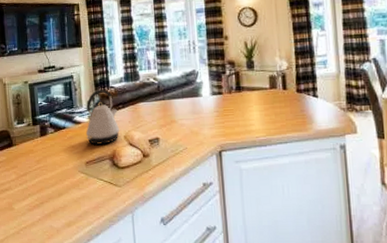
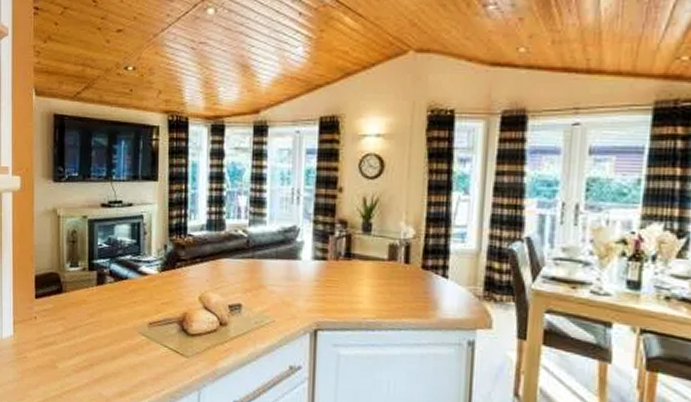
kettle: present [85,89,120,145] -> none [152,236,195,304]

